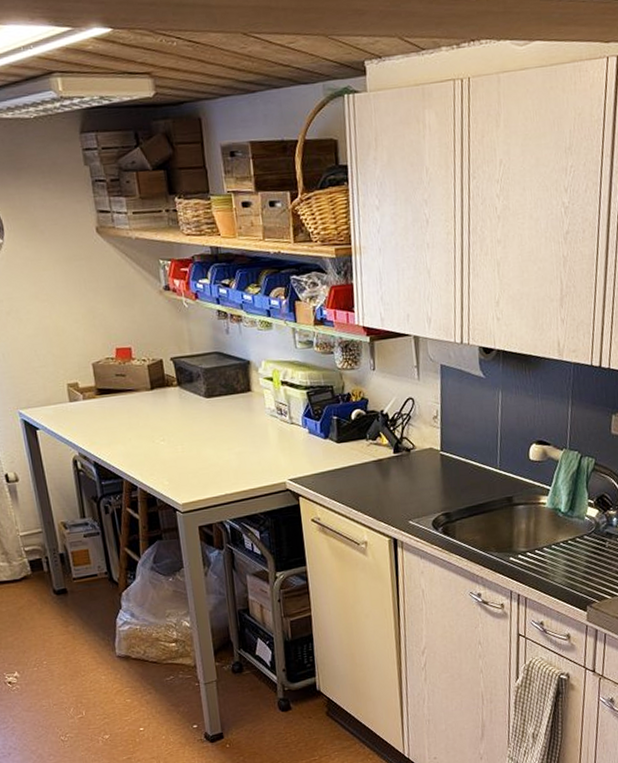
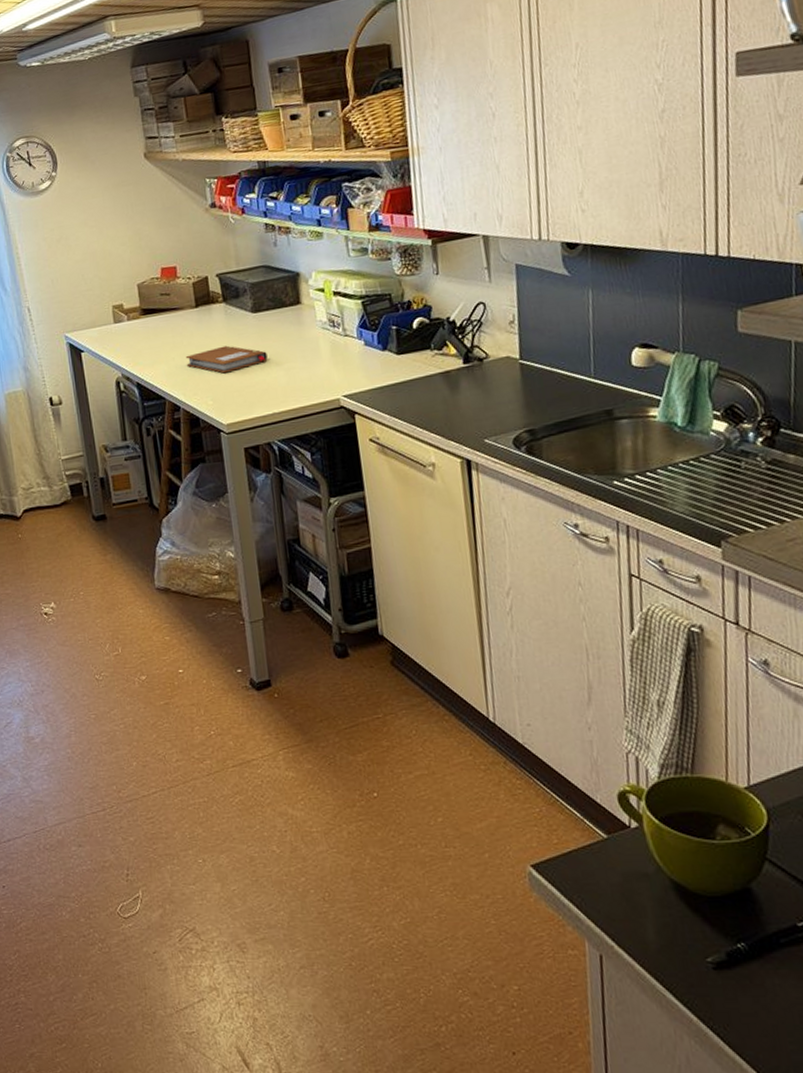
notebook: none [141,428,220,455] -> present [185,345,268,374]

